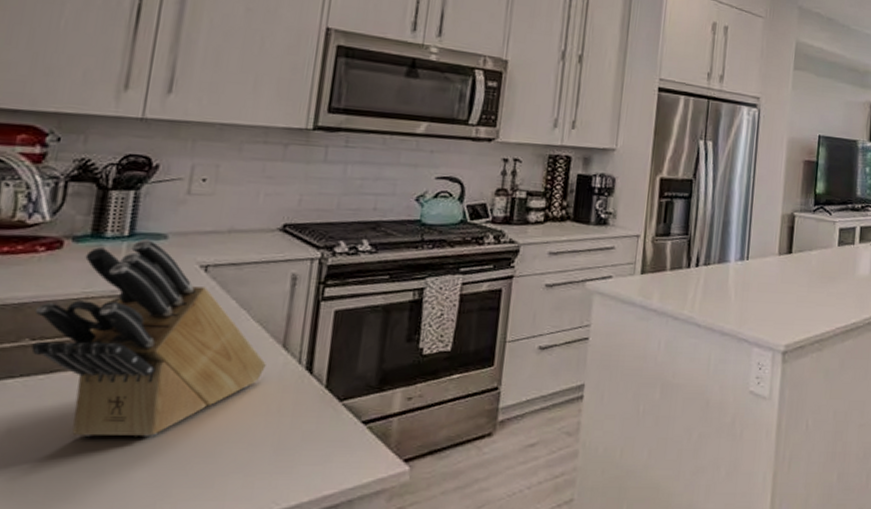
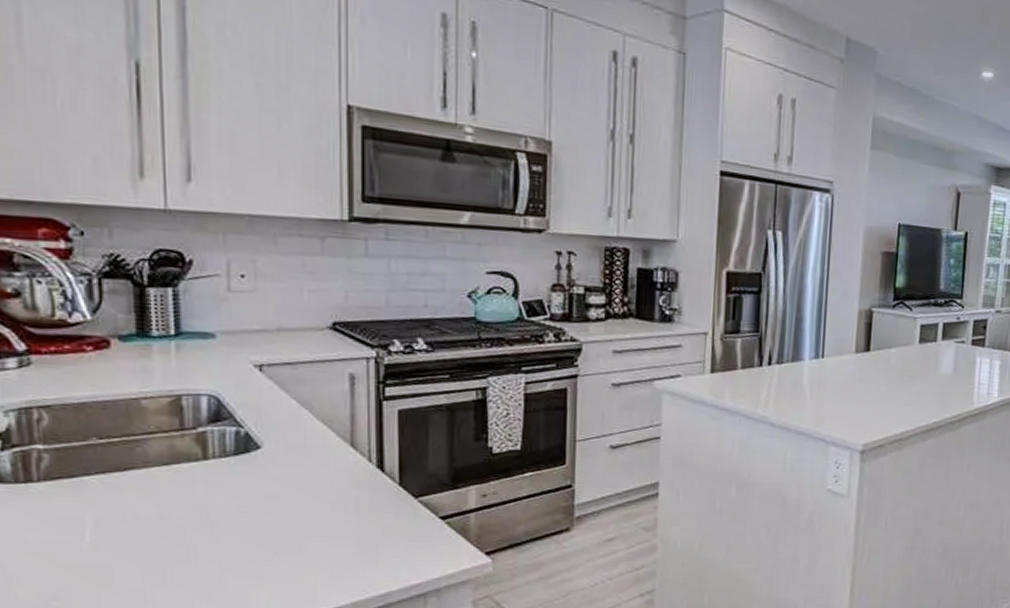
knife block: present [31,238,266,437] -> none [96,337,337,531]

